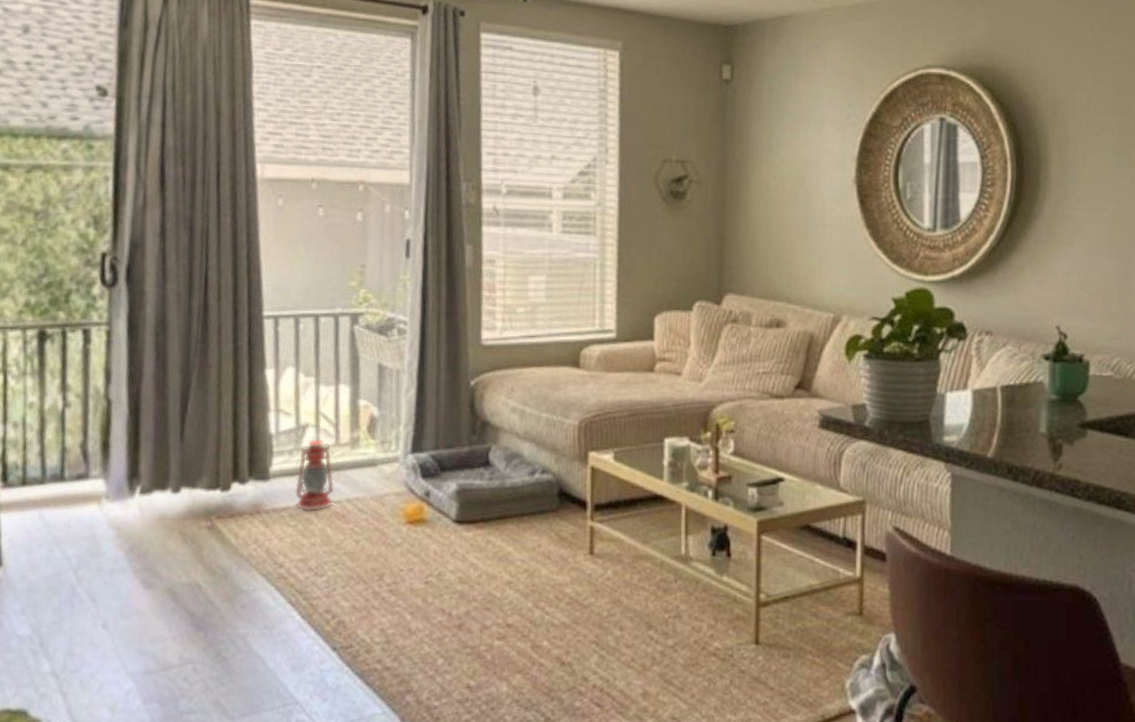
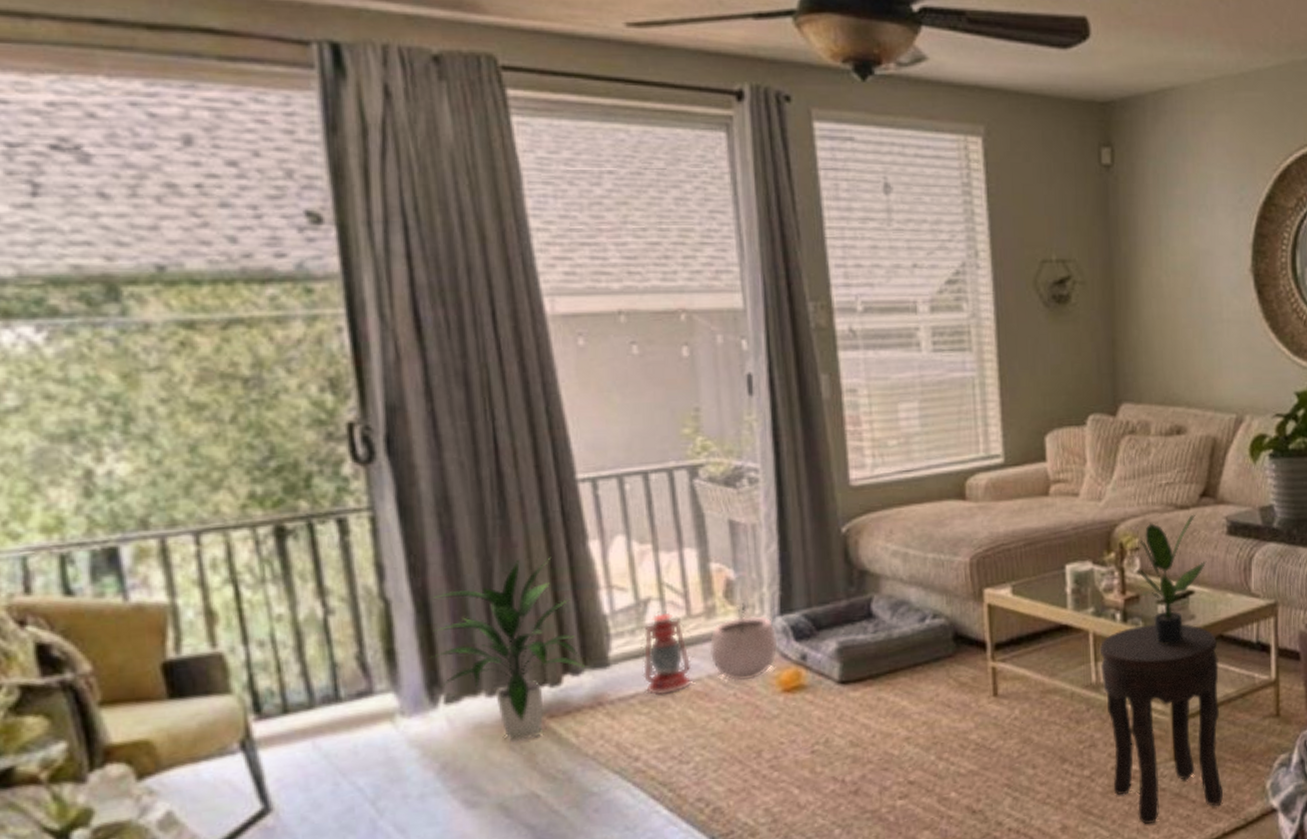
indoor plant: none [135,379,250,536] -> present [431,557,584,743]
plant pot: none [350,437,408,510] -> present [709,602,778,682]
side table: none [690,505,805,704] -> present [1099,624,1224,824]
potted plant: none [731,404,798,529] -> present [1137,514,1207,646]

